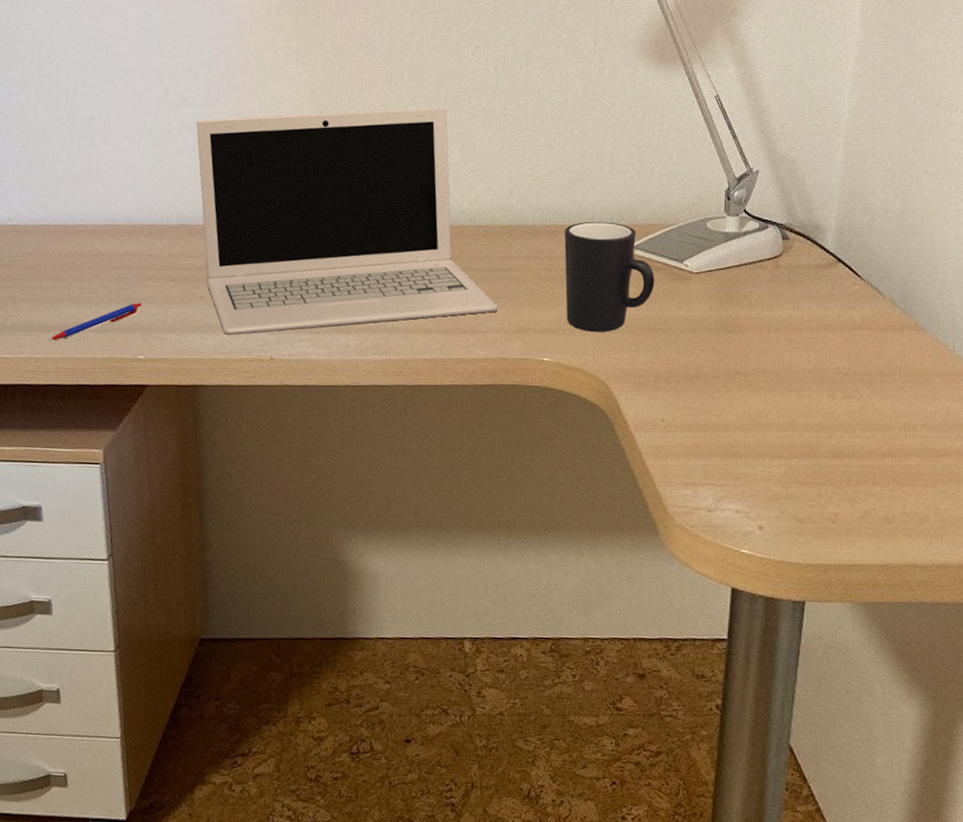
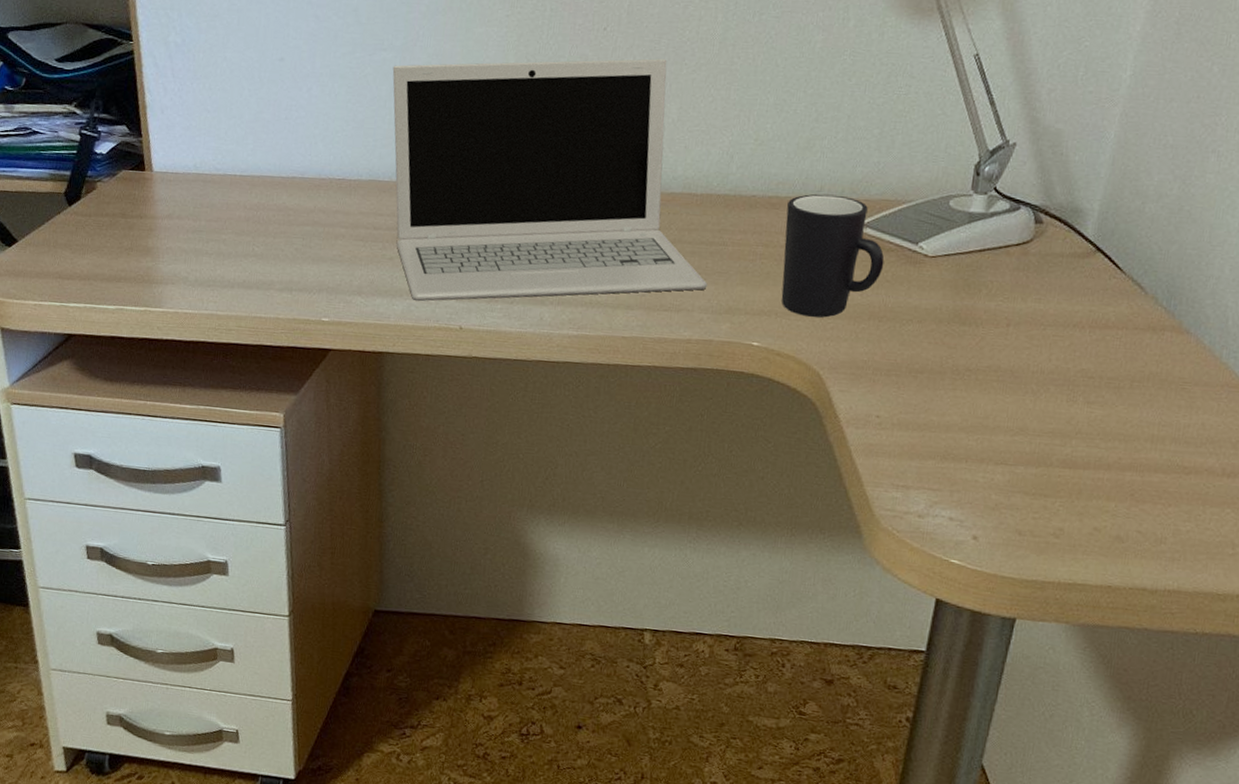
pen: present [49,302,142,341] -> none [232,261,329,298]

